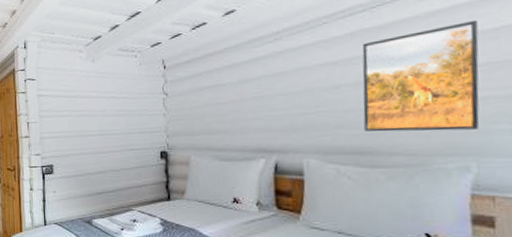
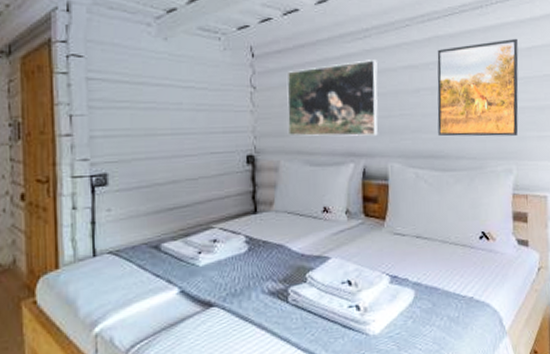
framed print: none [196,60,291,135] -> present [286,60,378,136]

